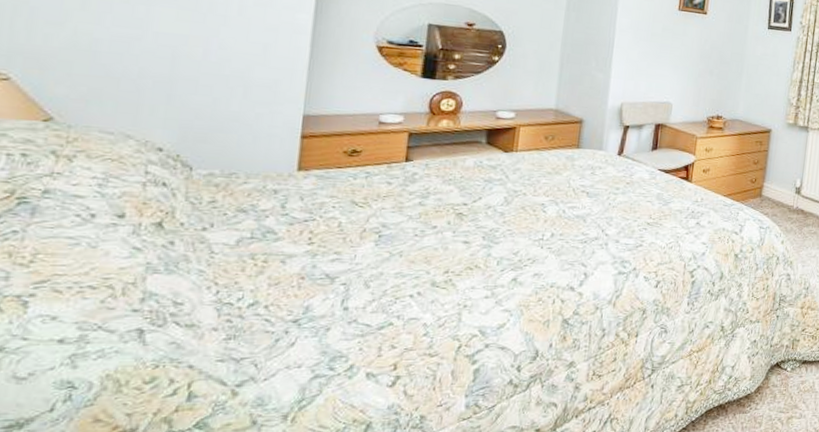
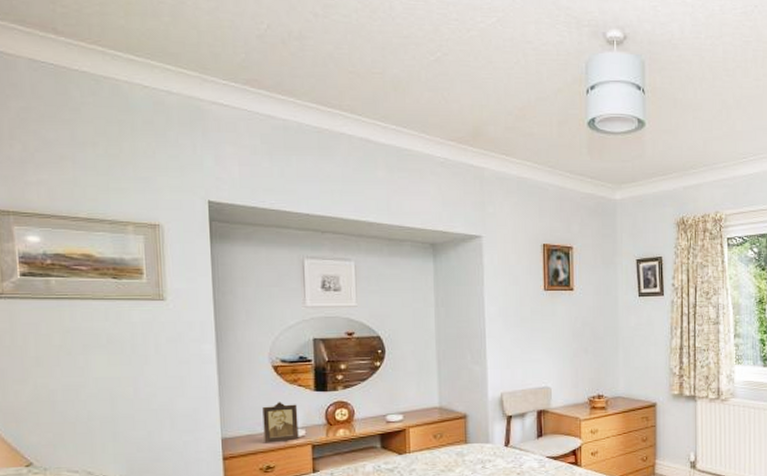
photo frame: none [353,84,399,126] -> present [262,402,299,443]

